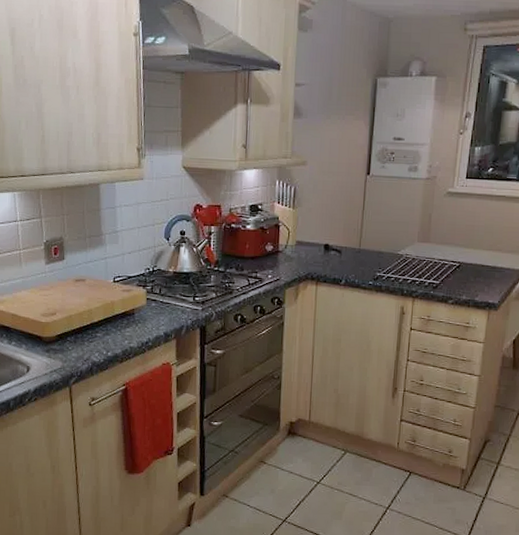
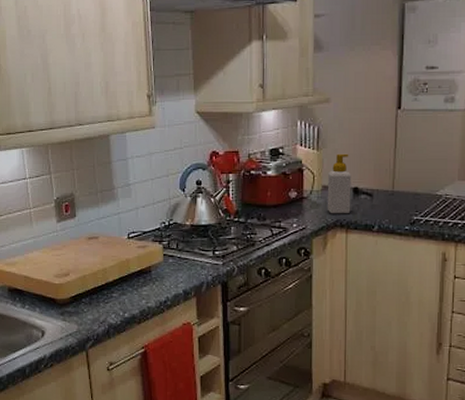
soap bottle: none [299,212,323,268] -> present [327,153,352,214]

